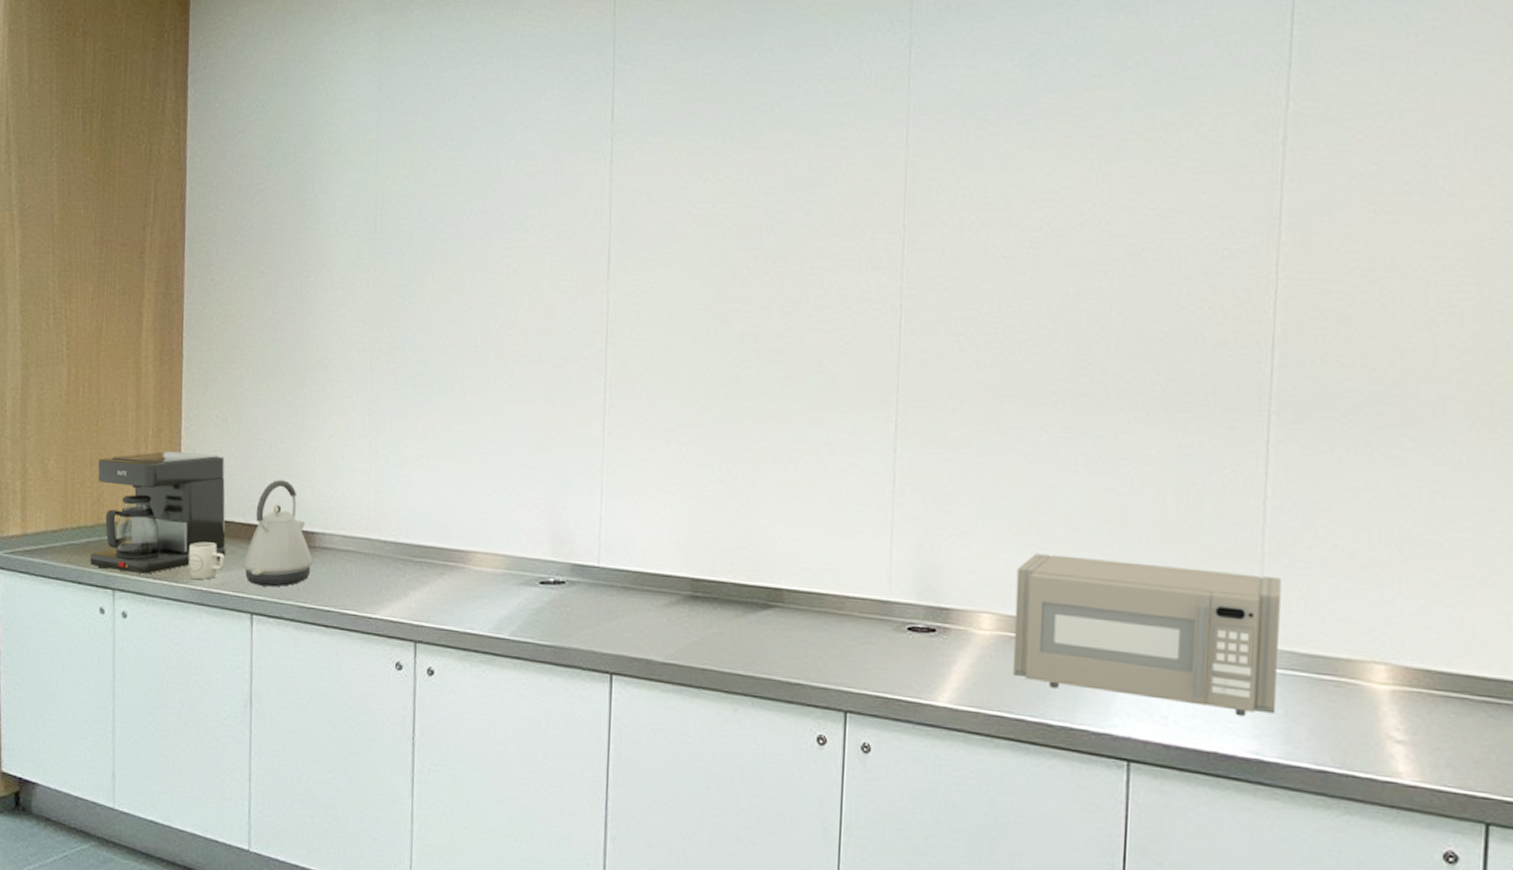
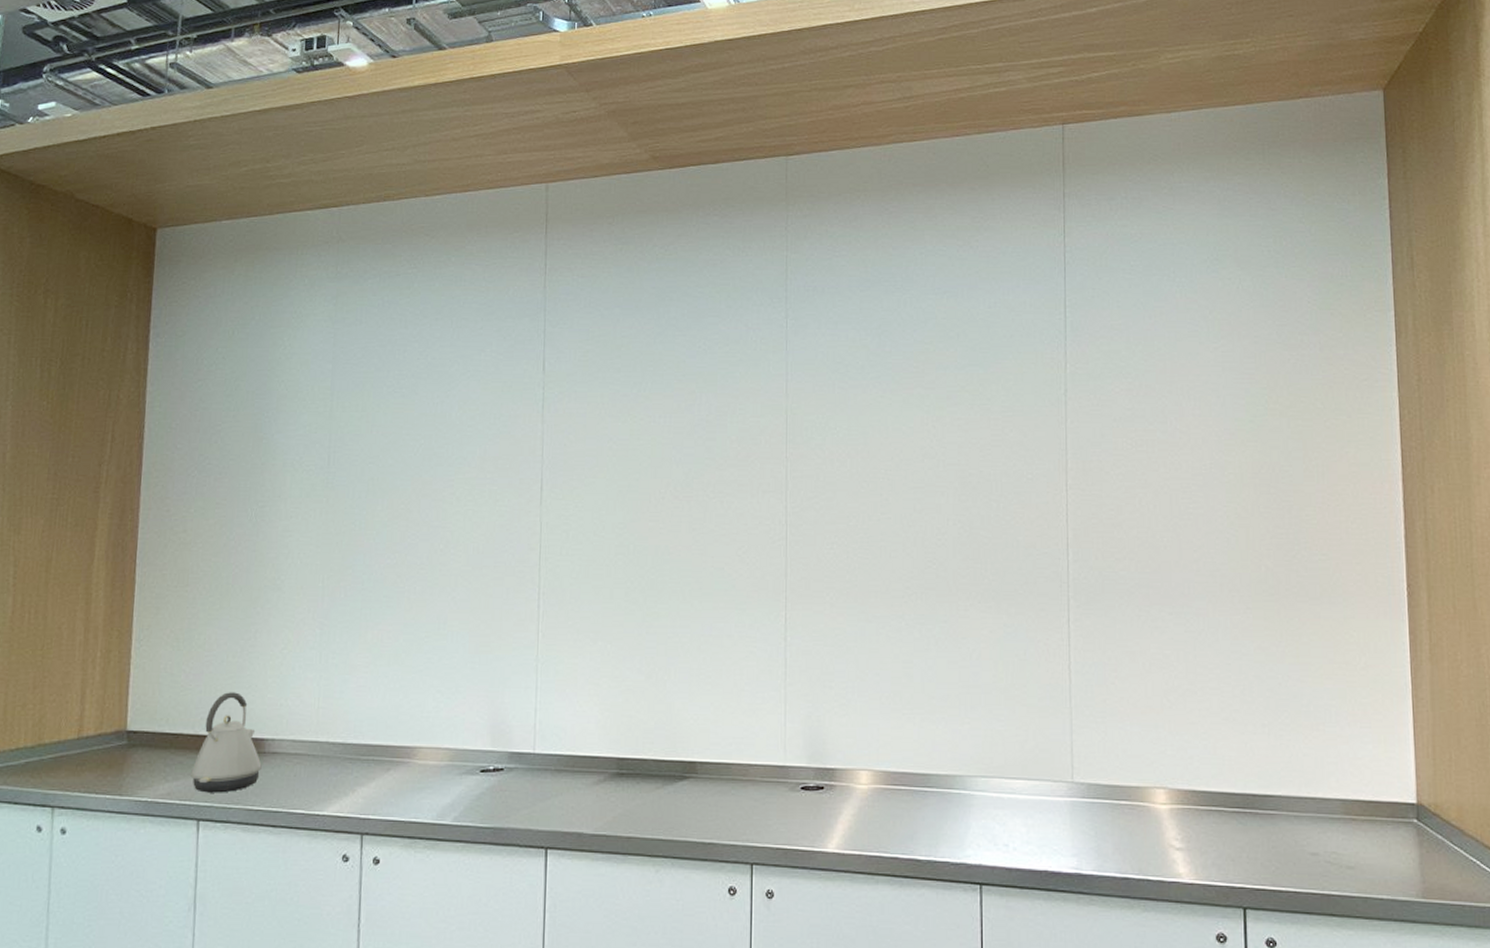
coffee maker: present [90,451,226,574] -> none [28,671,175,790]
mug: present [187,542,226,580] -> none [133,755,173,792]
microwave: present [1013,553,1281,717] -> none [886,718,1089,840]

